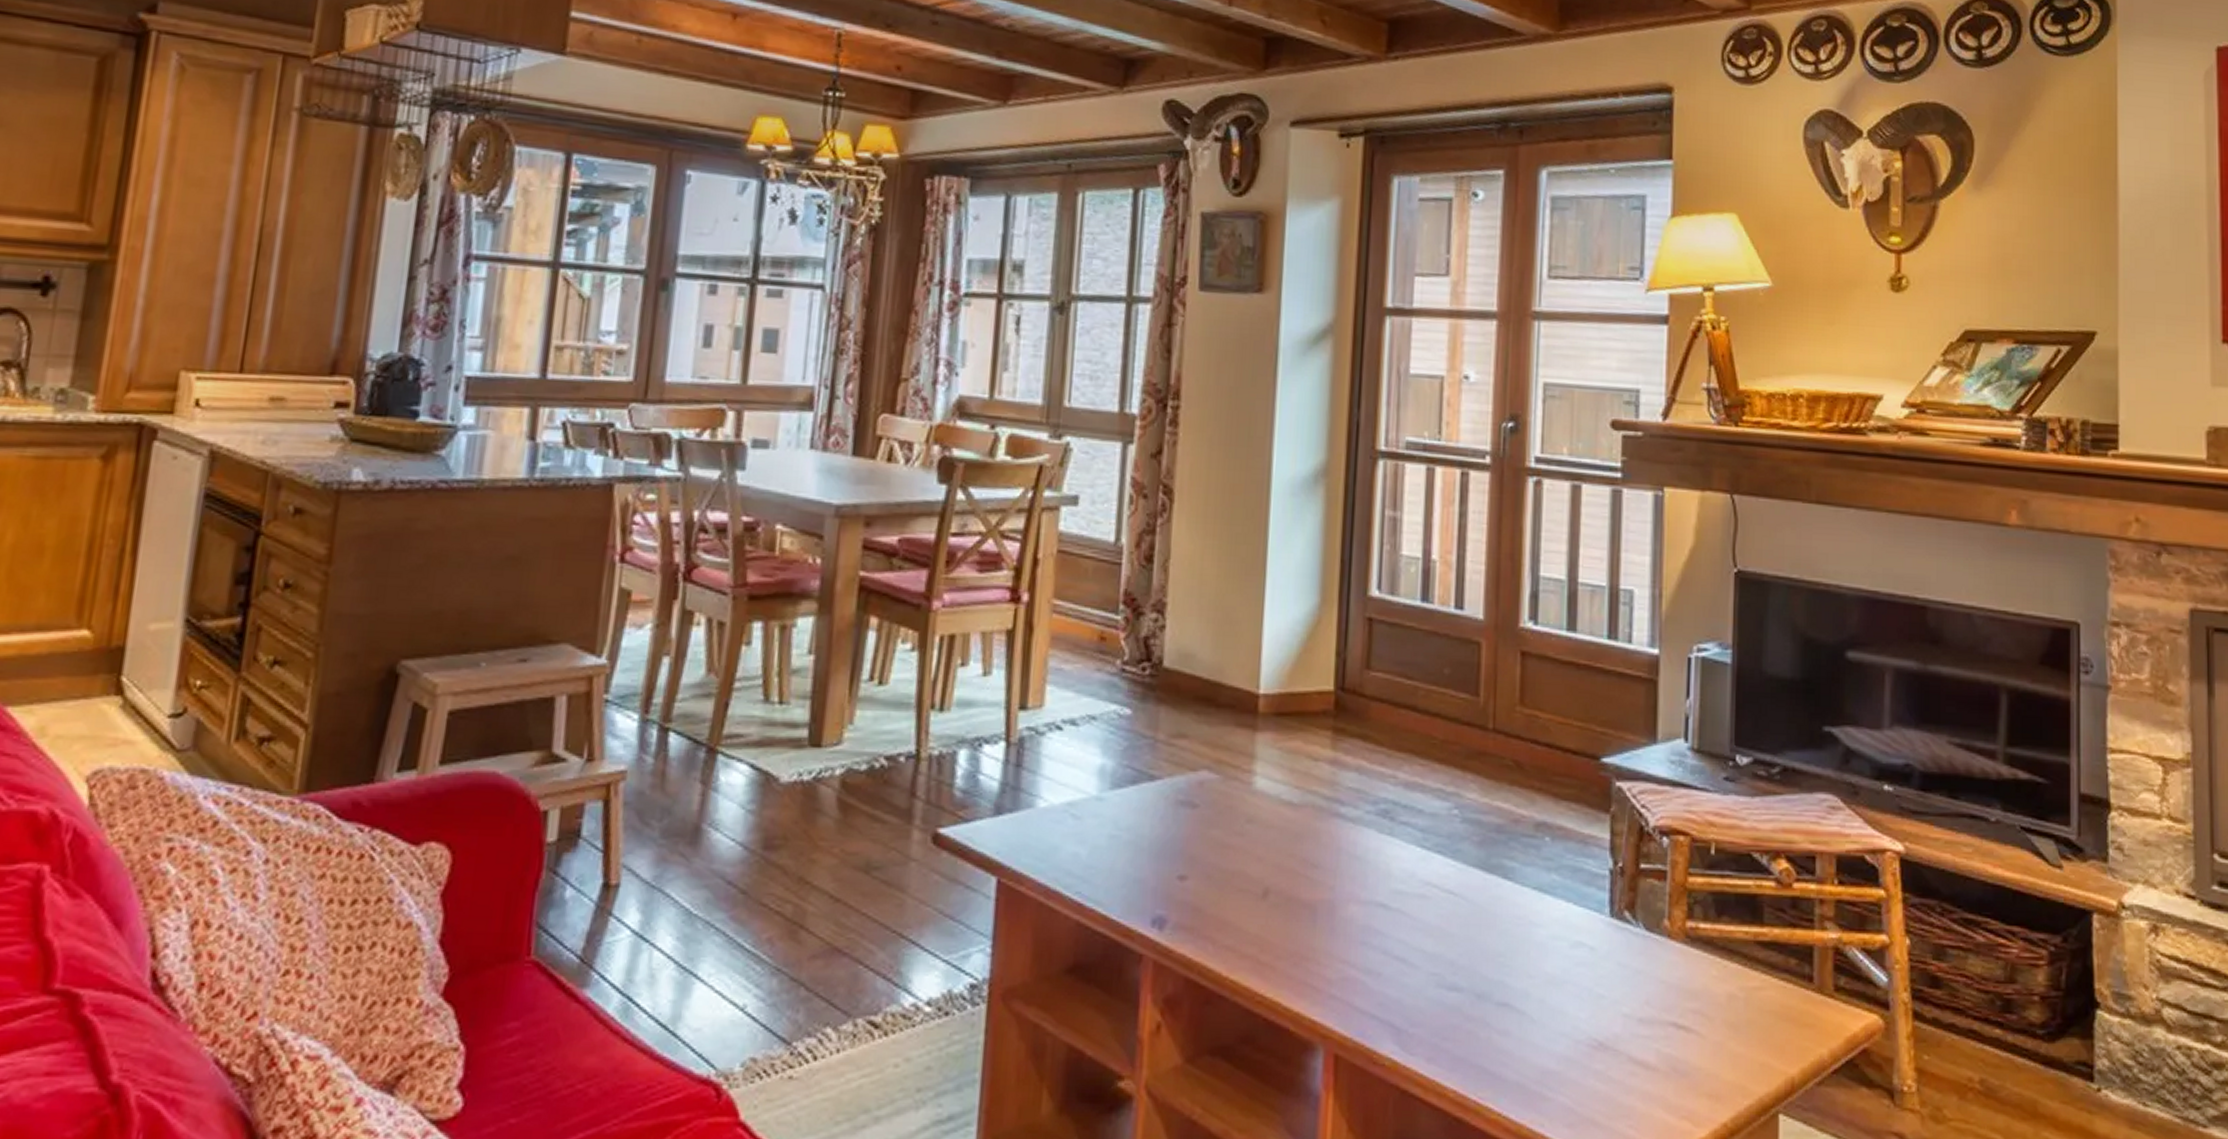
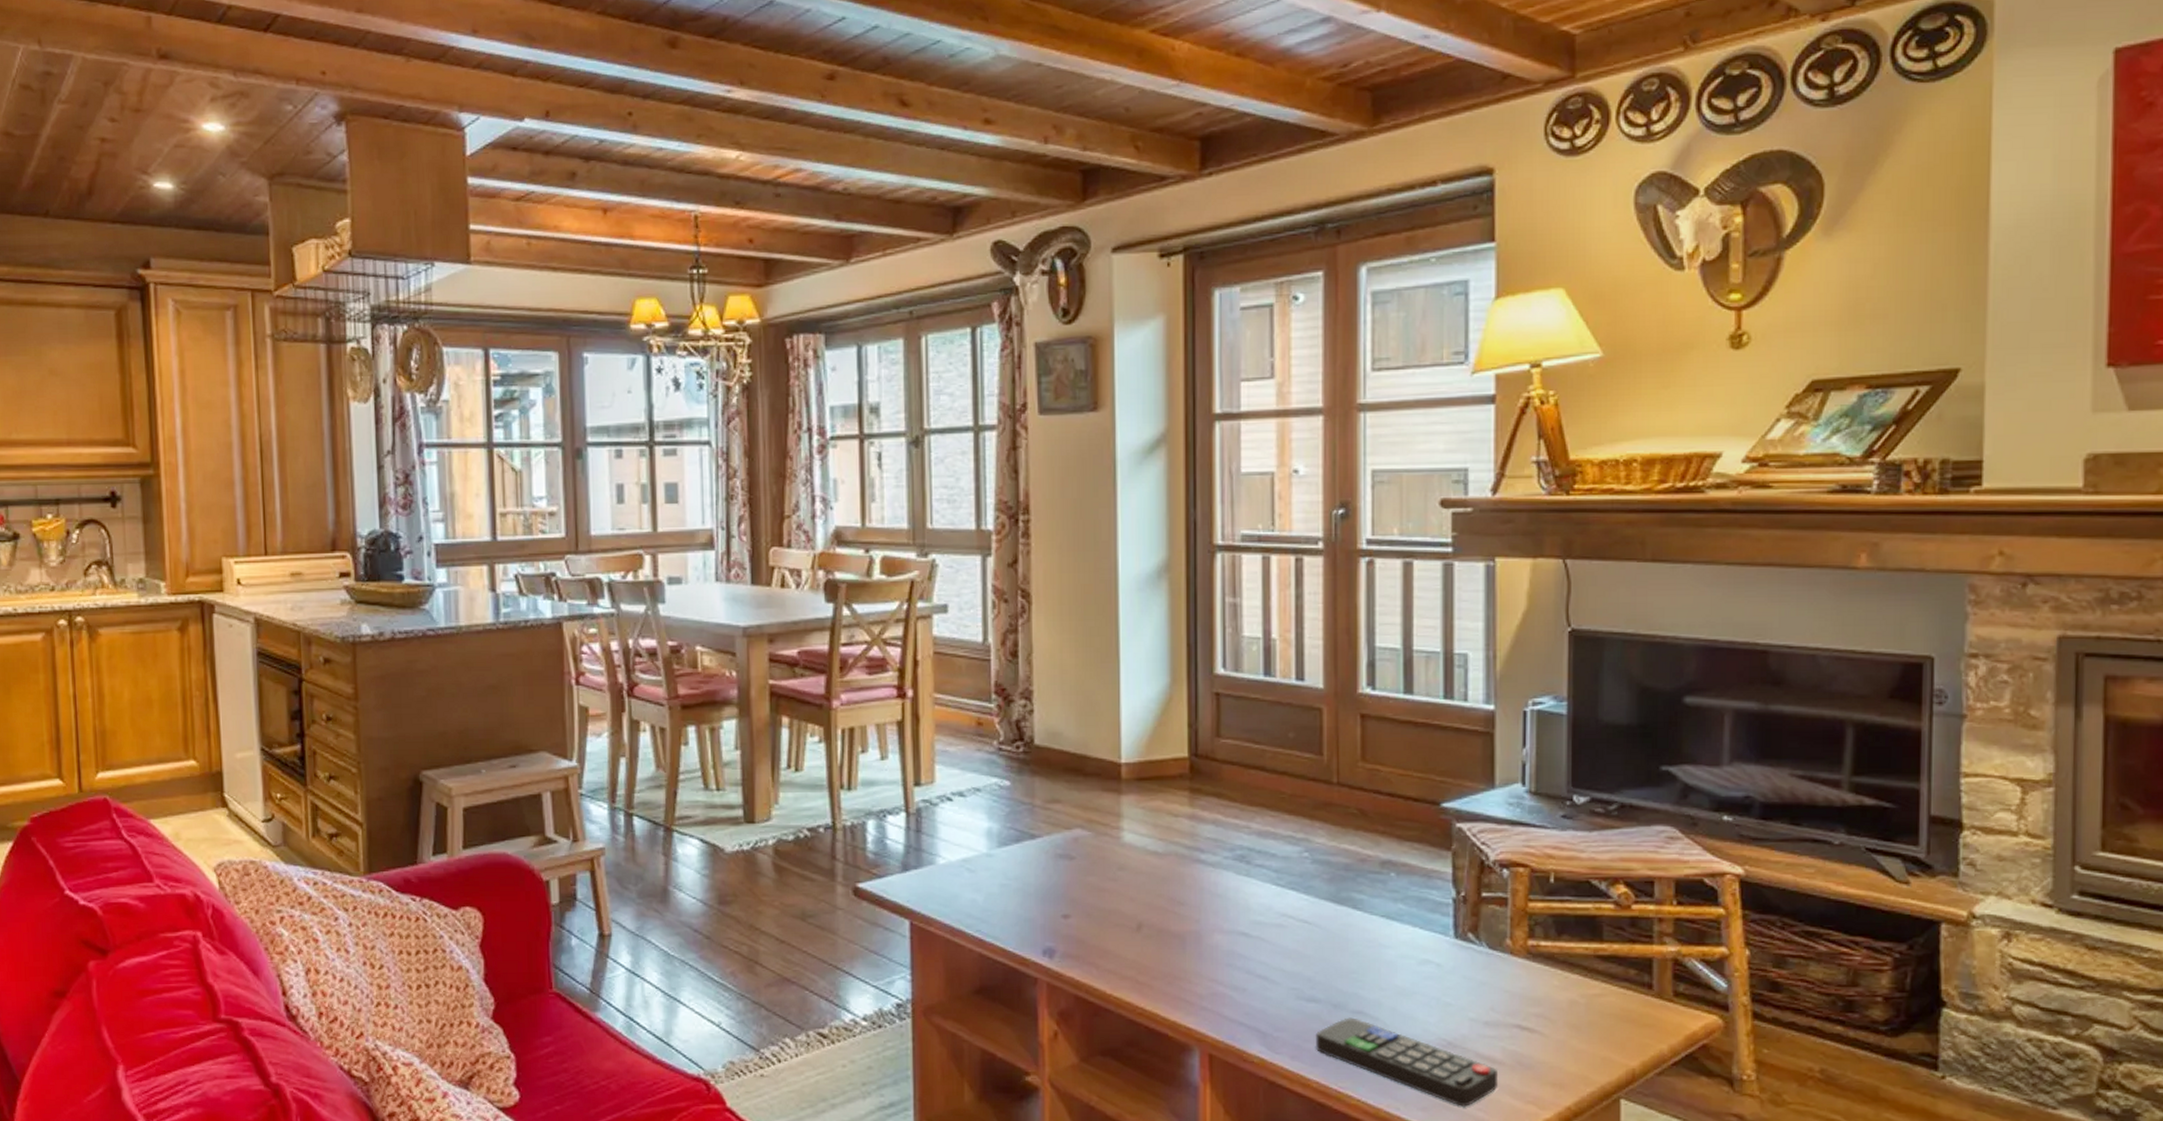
remote control: none [1454,1011,1651,1123] -> present [1315,1017,1497,1107]

